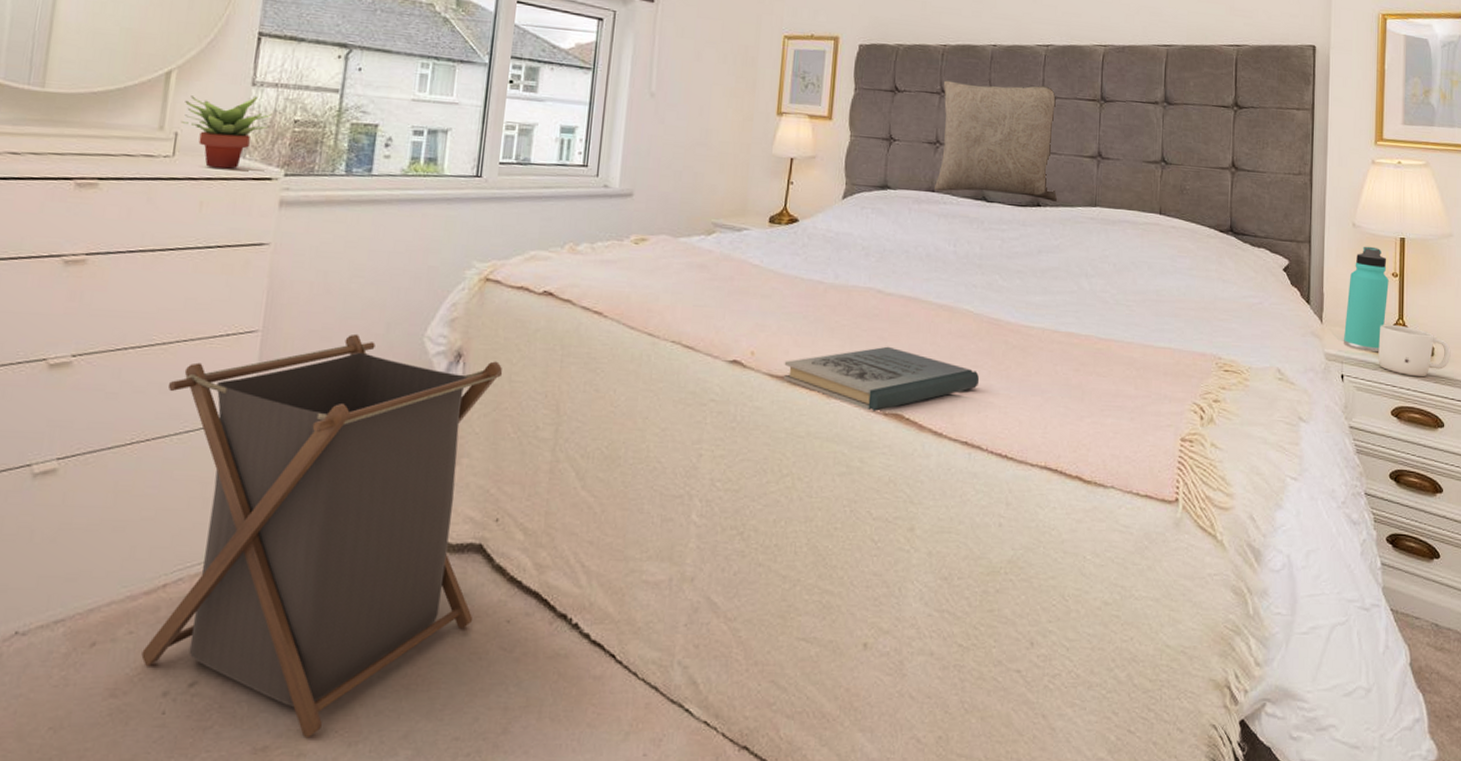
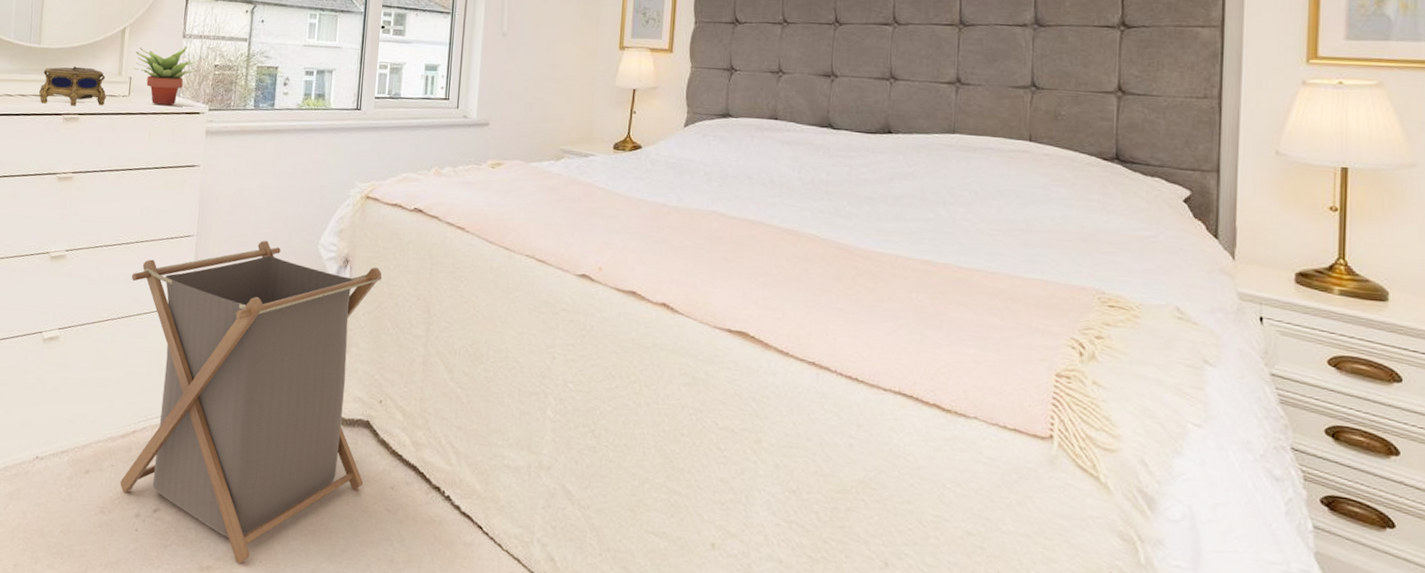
clock: none [39,117,140,169] -> present [39,66,106,106]
book: present [783,346,979,411] -> none [629,267,826,328]
pillow: present [935,80,1058,201] -> none [778,10,911,128]
thermos bottle: present [1343,246,1389,353] -> none [1262,176,1325,295]
mug: present [1378,324,1451,377] -> none [1310,263,1413,325]

